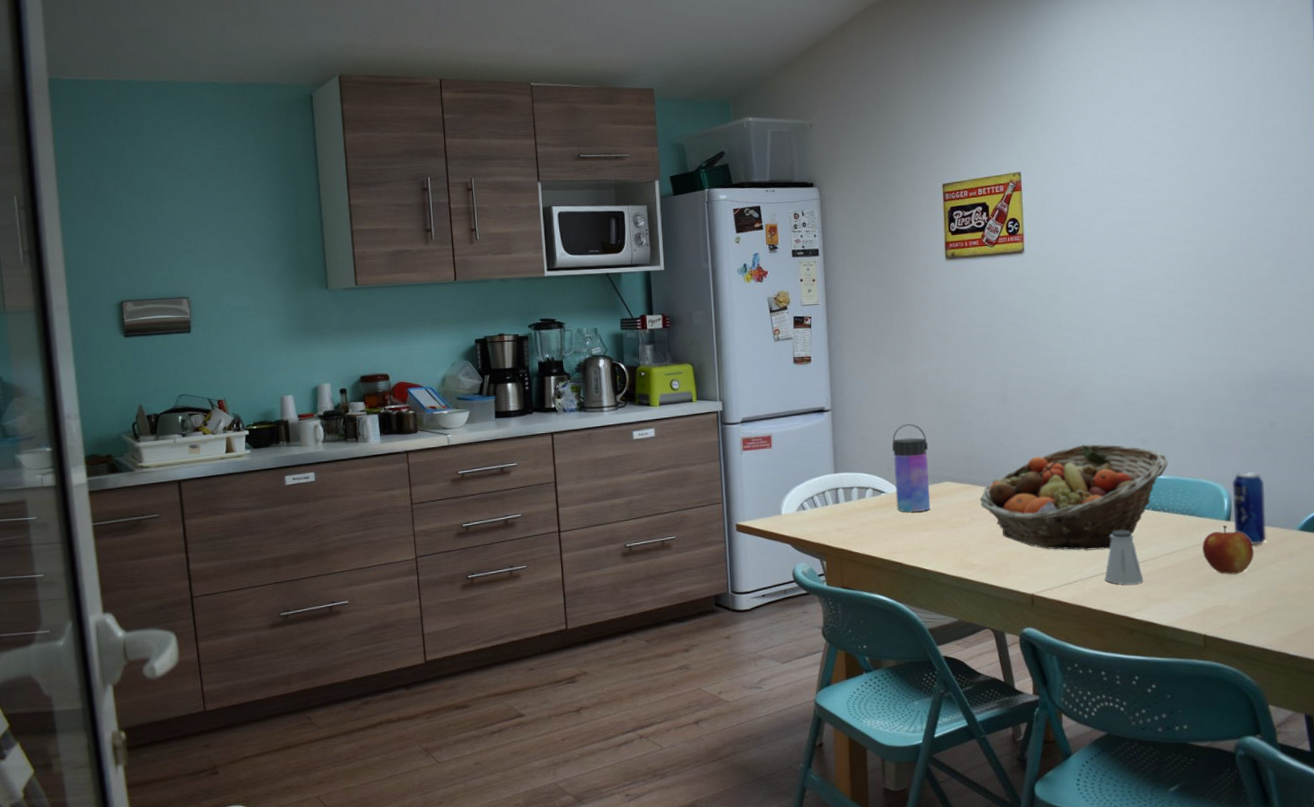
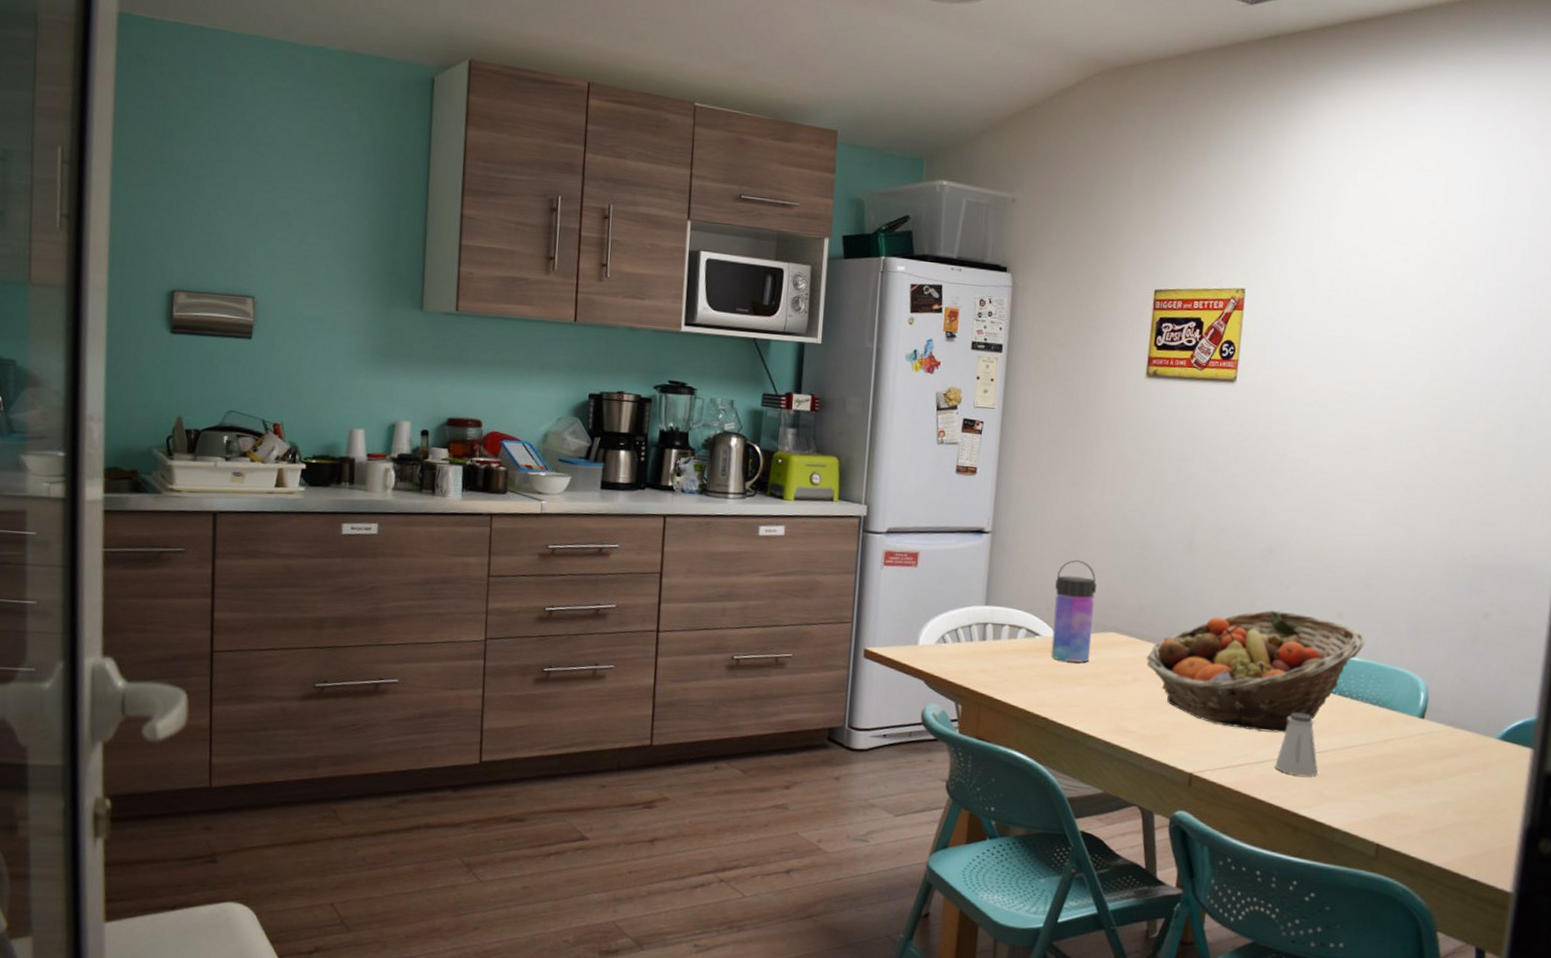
apple: present [1202,525,1254,575] -> none [1388,723,1446,780]
beverage can: present [1232,471,1266,545] -> none [1427,664,1468,750]

